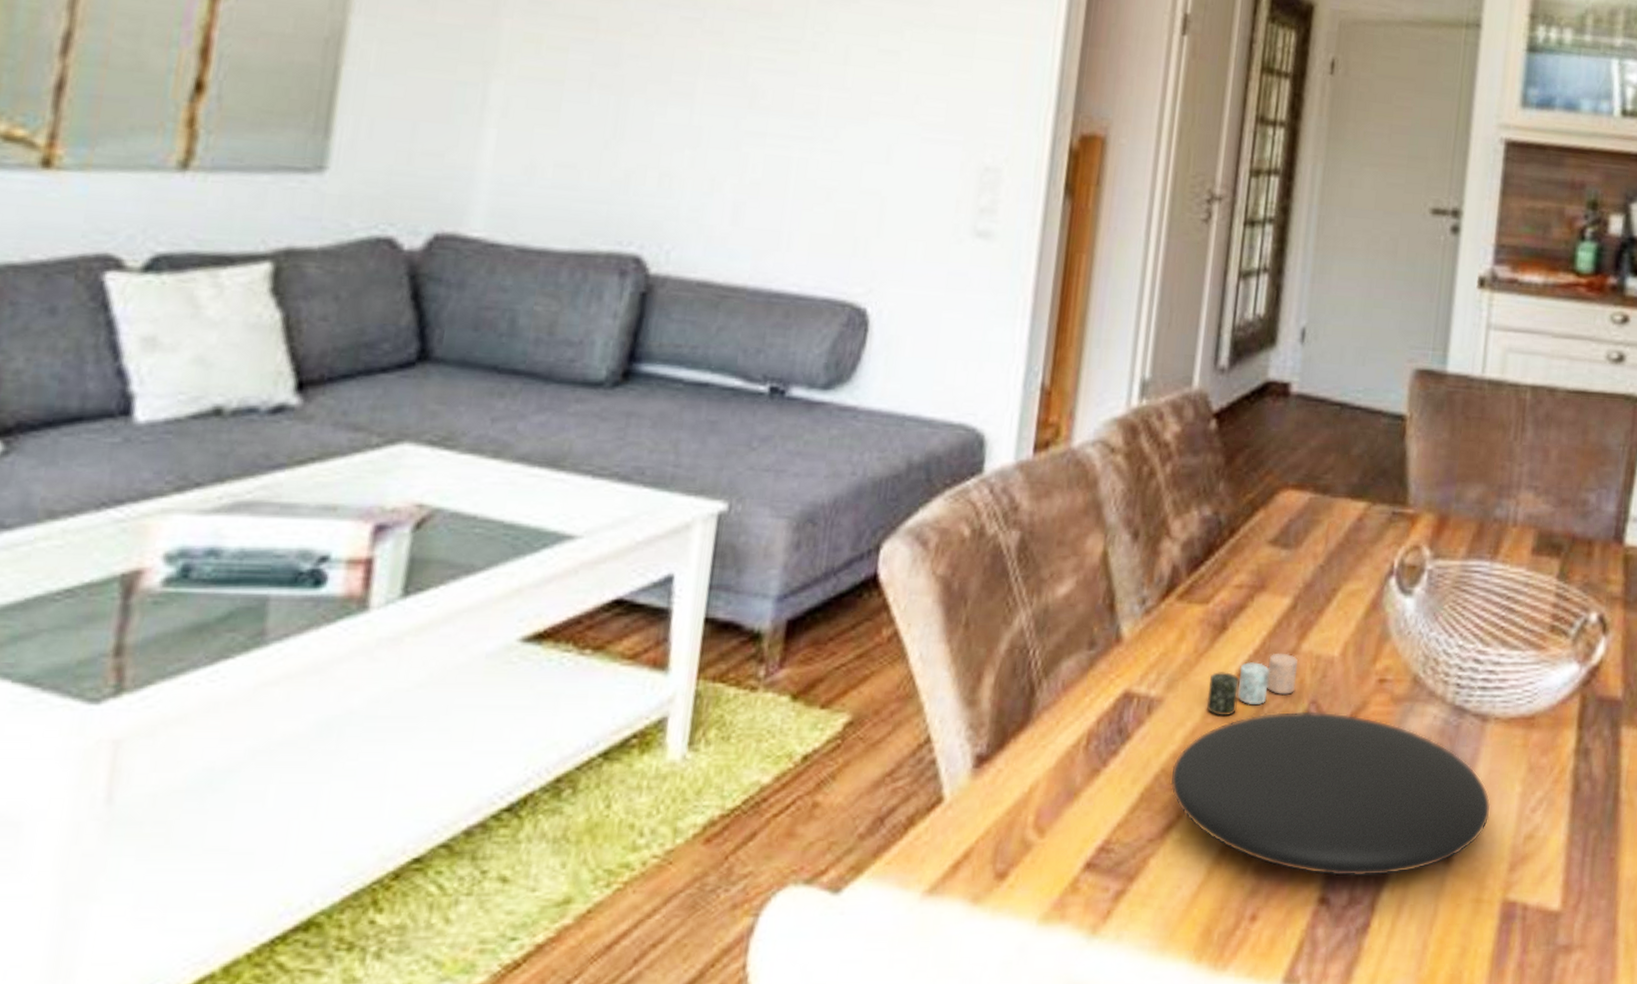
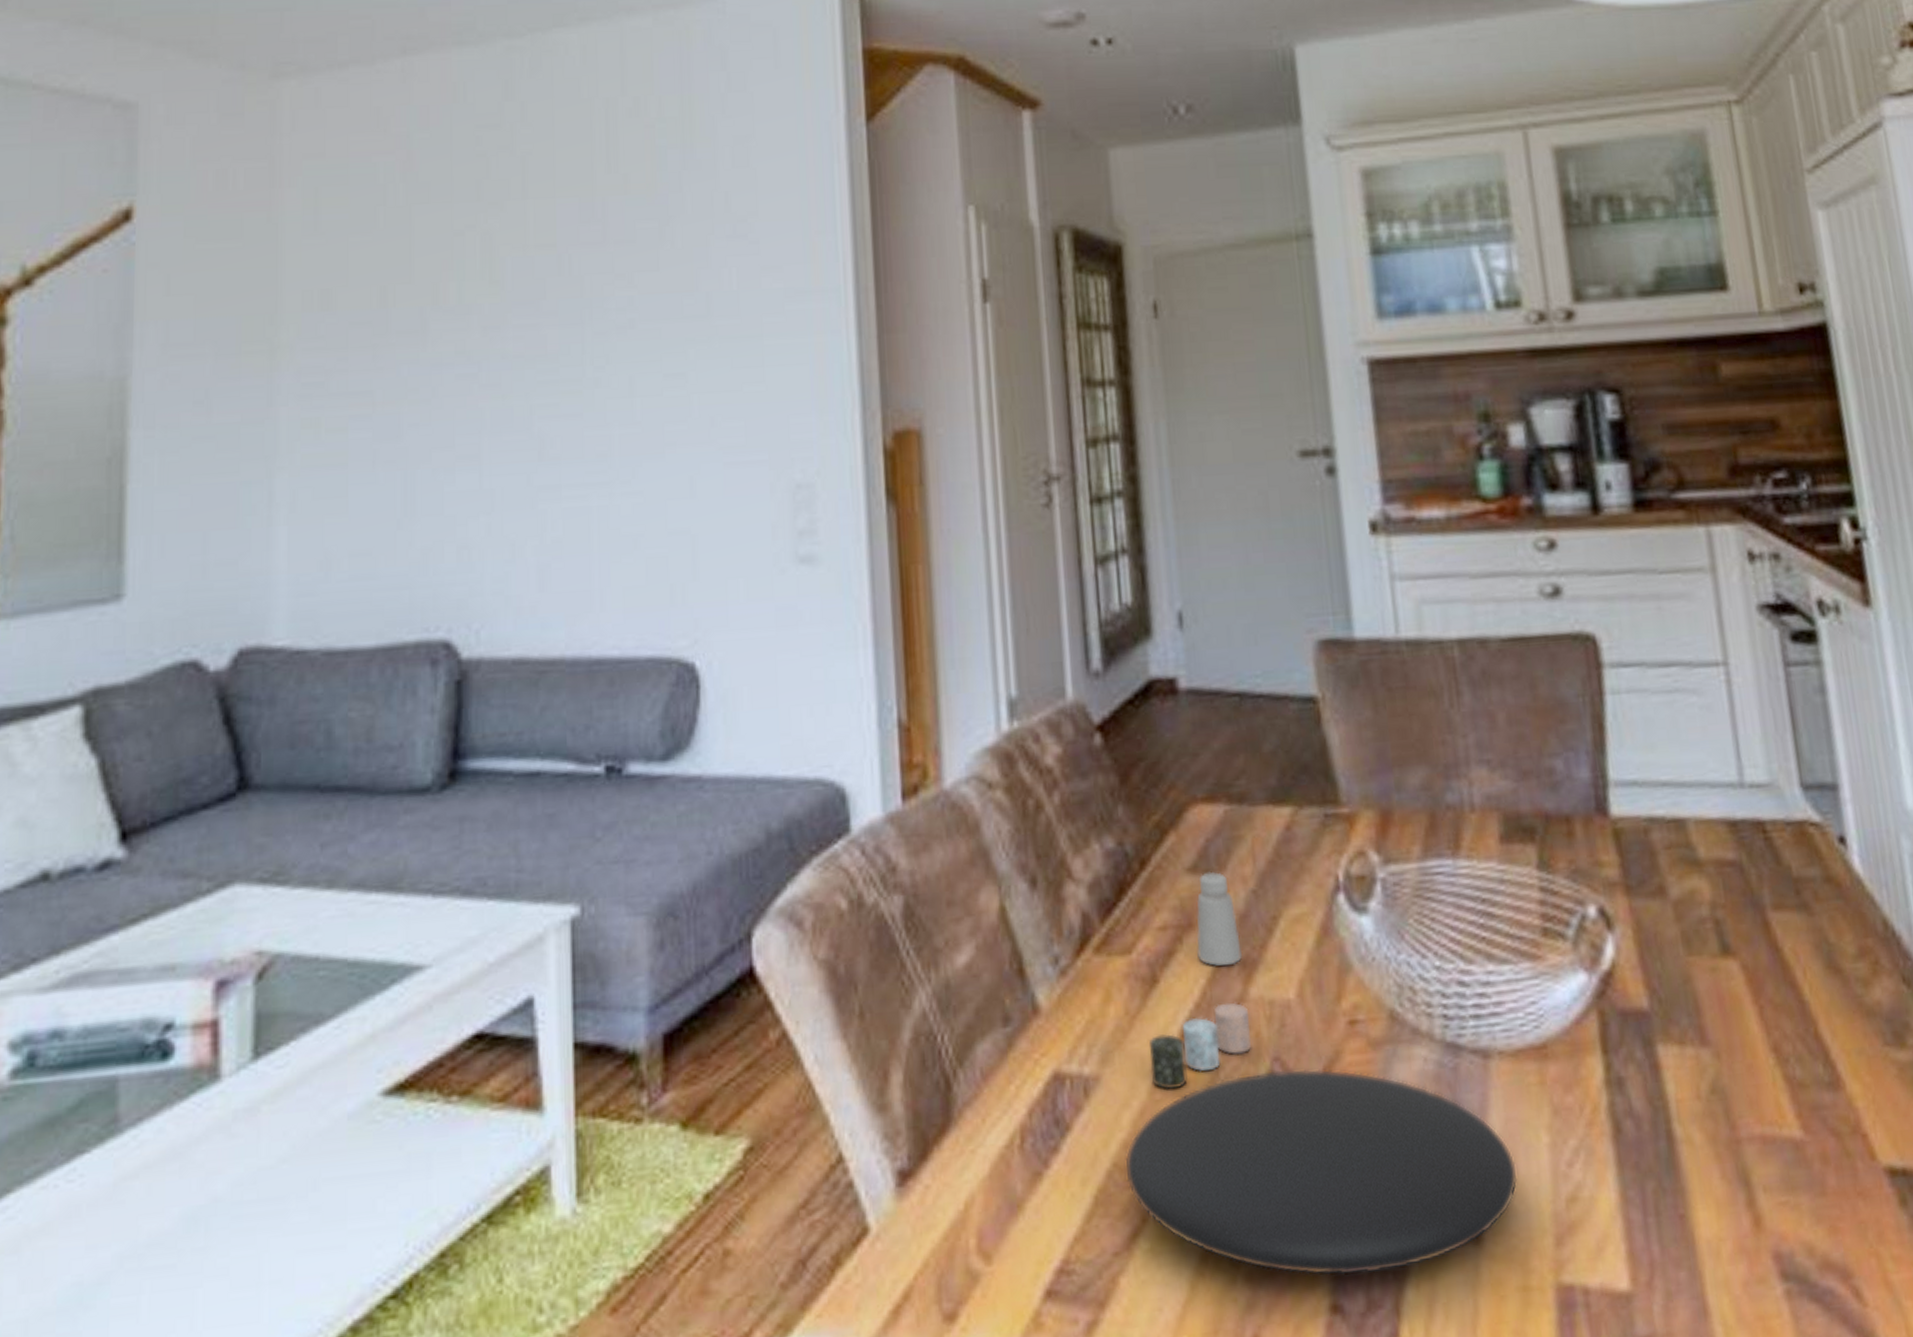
saltshaker: none [1264,545,1303,624] -> present [1196,871,1242,966]

